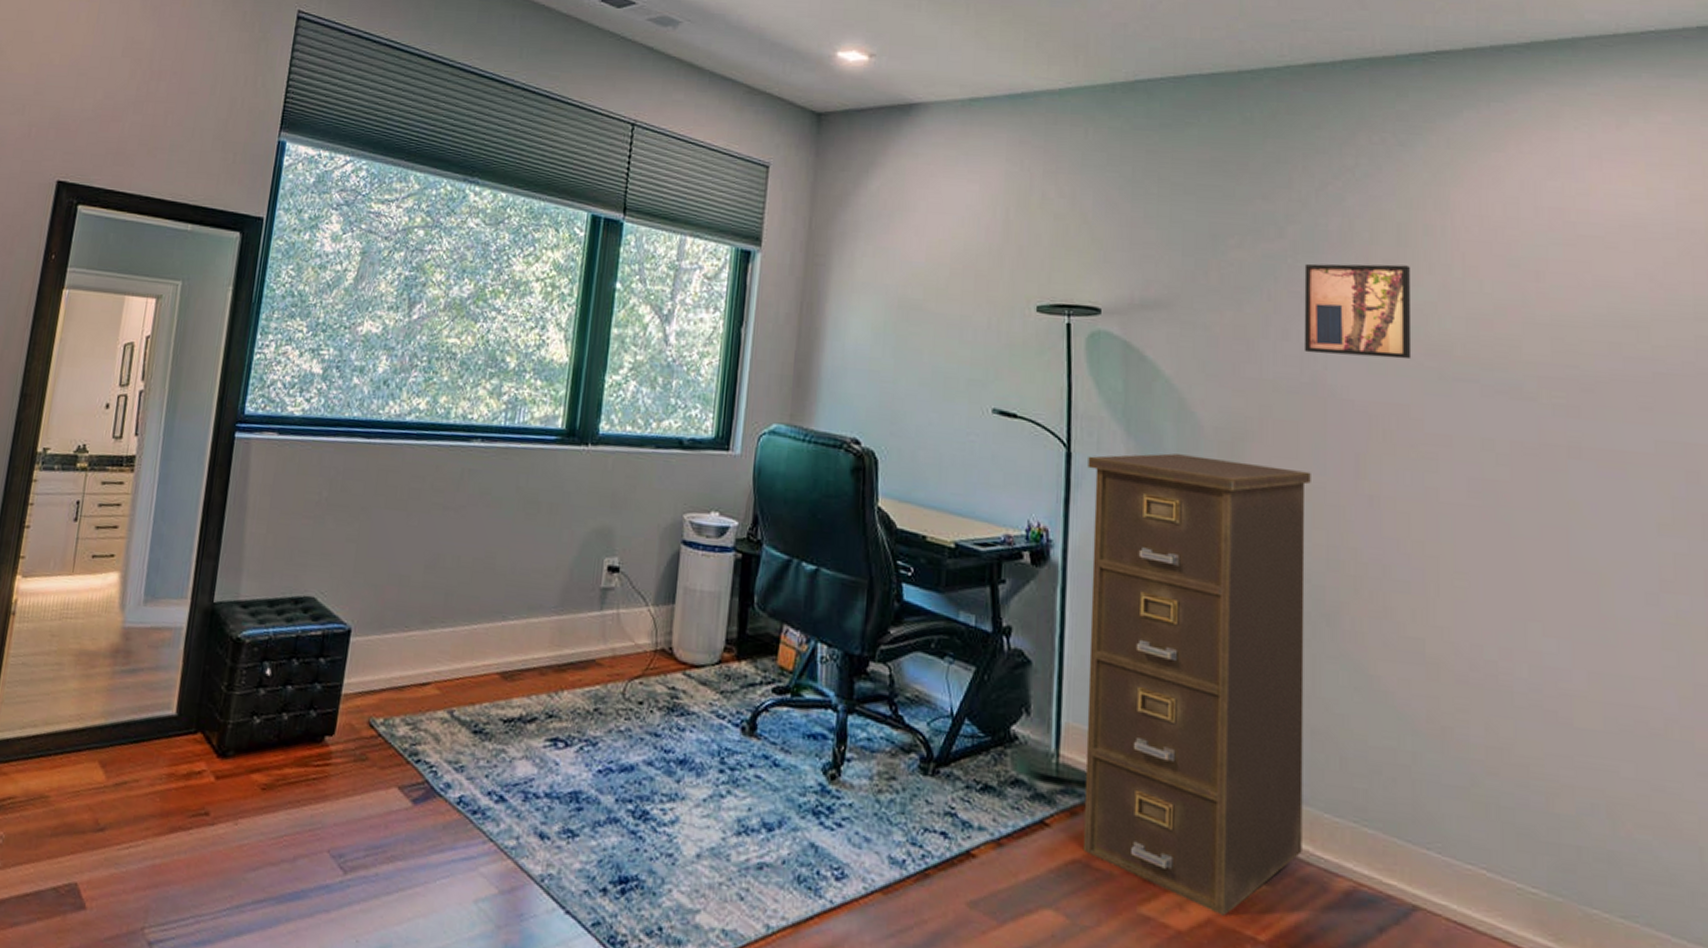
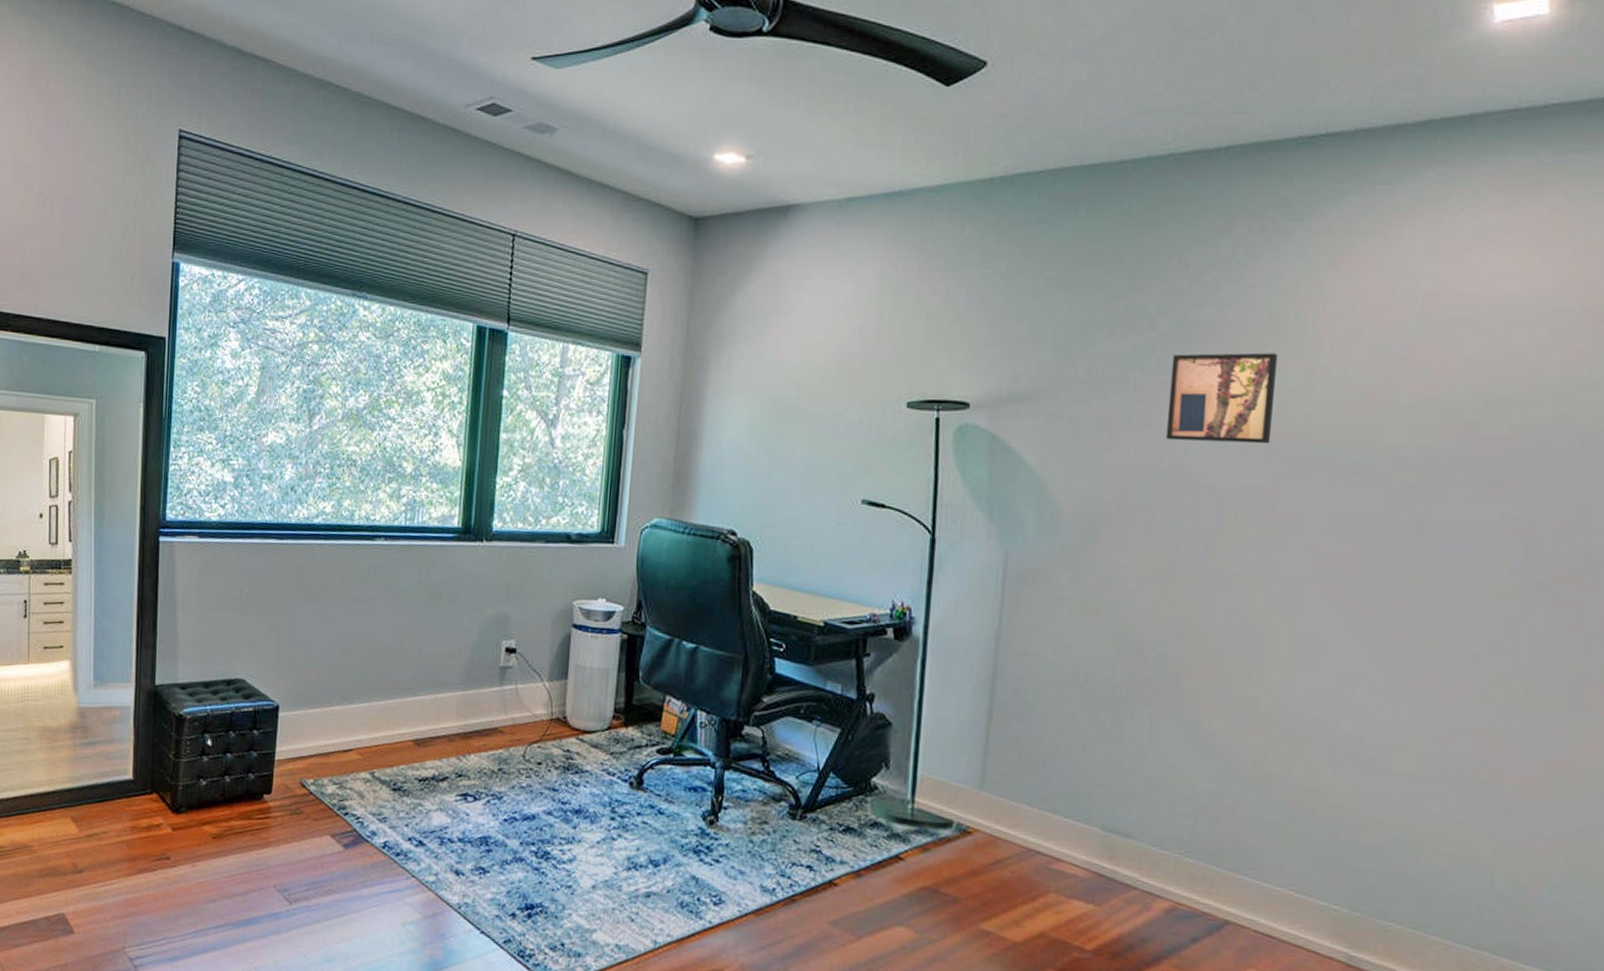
filing cabinet: present [1082,453,1311,916] -> none [932,537,1163,930]

